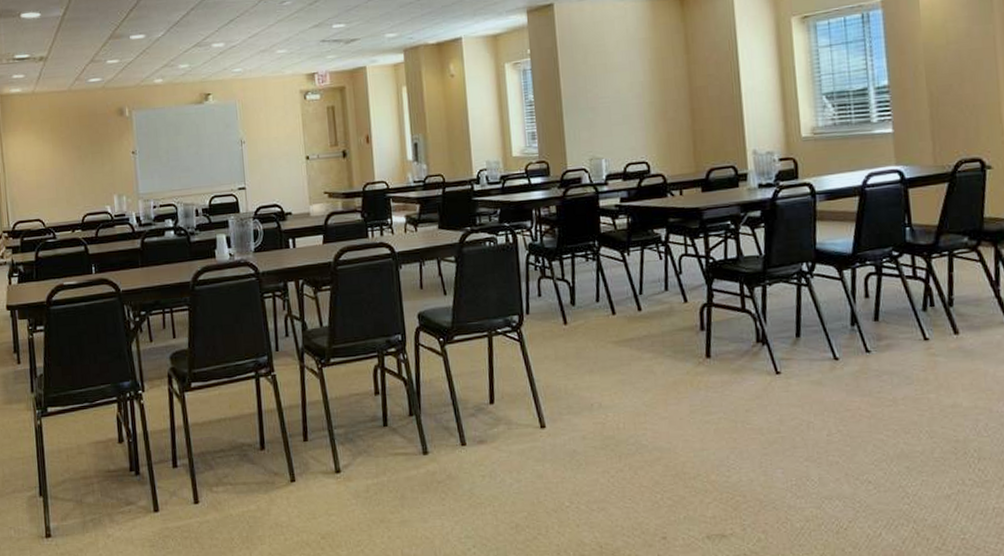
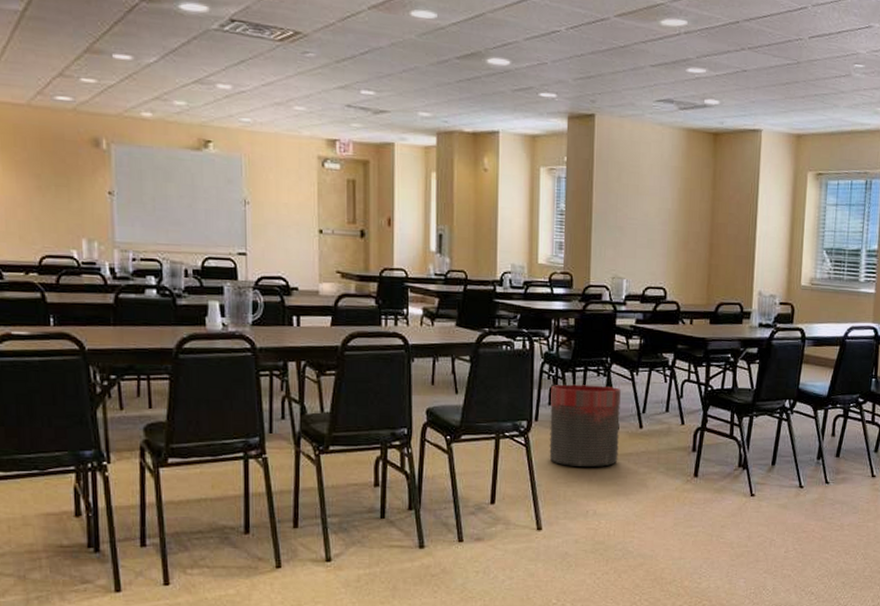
trash can: none [539,270,619,358] -> present [549,384,621,467]

